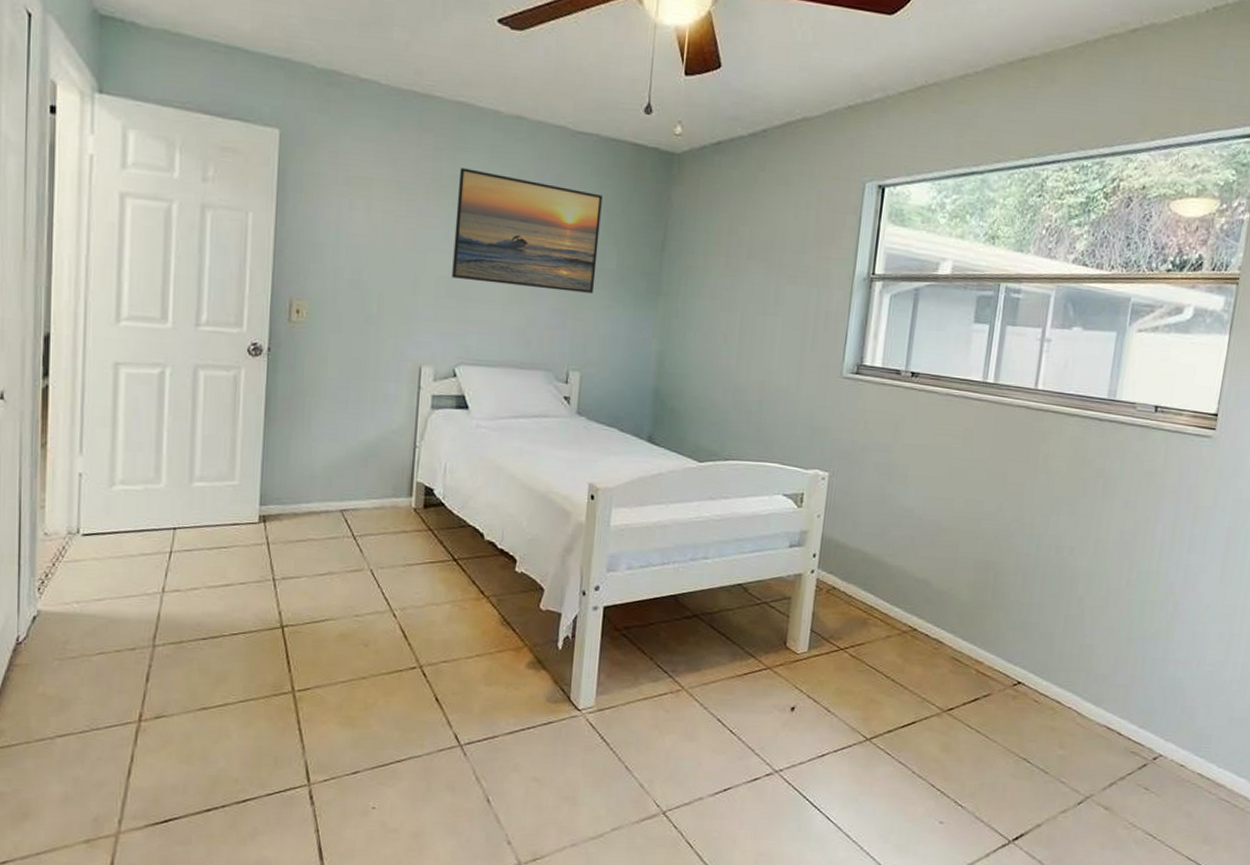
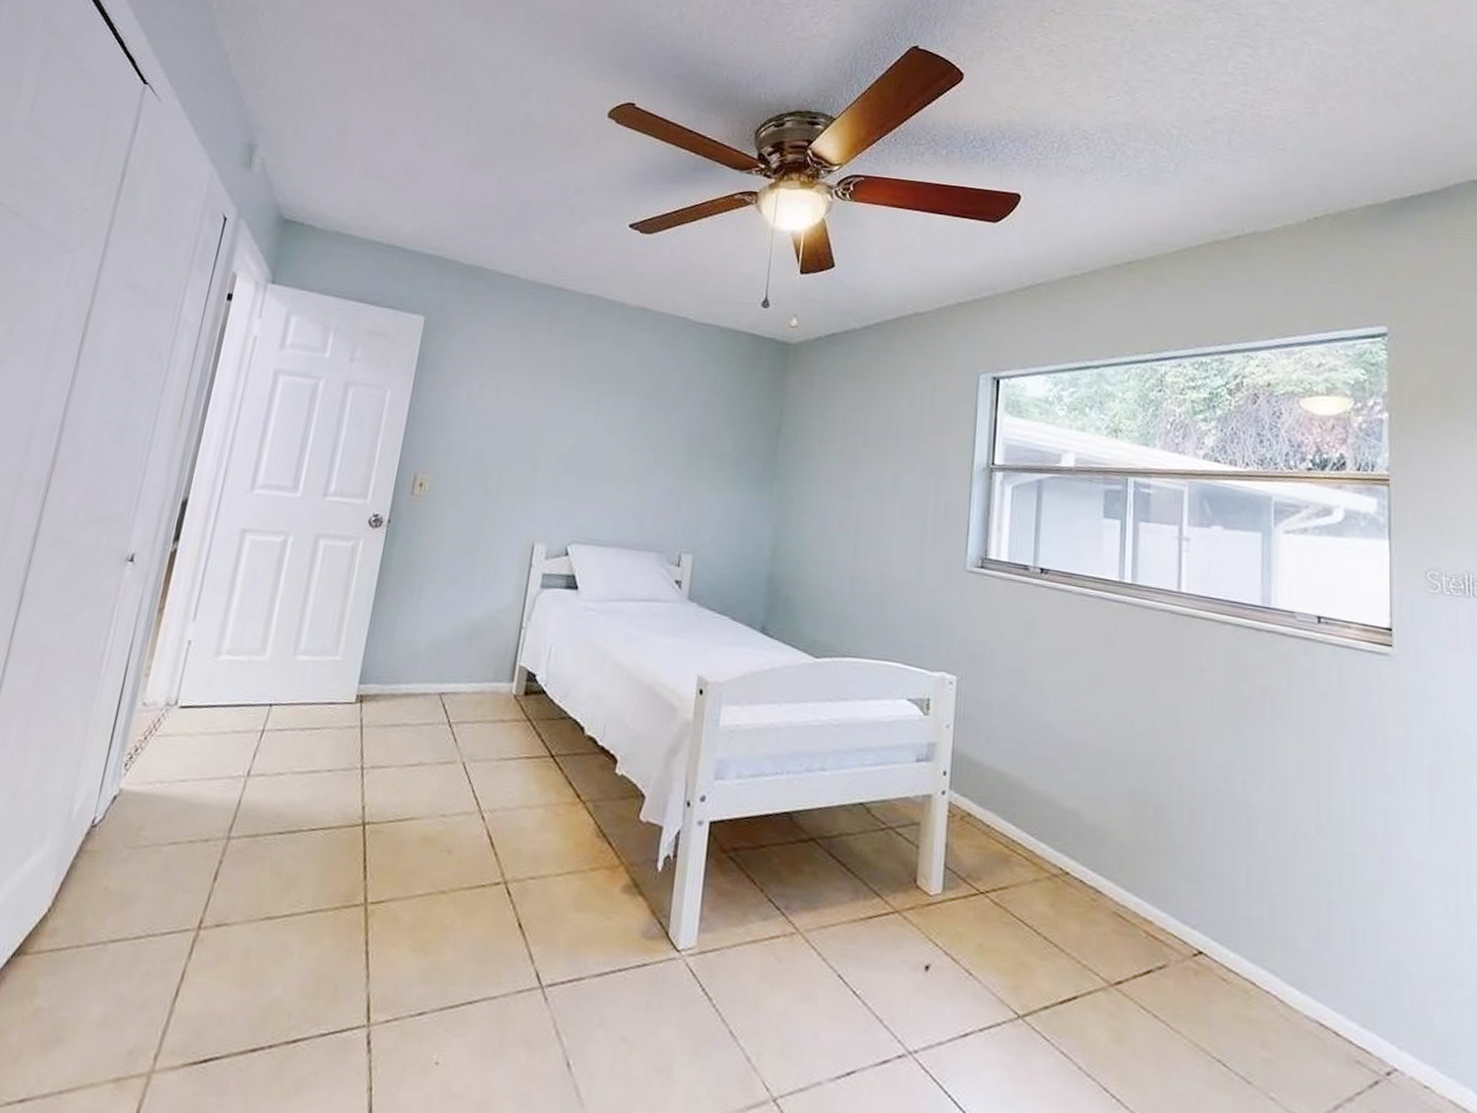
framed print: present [452,168,602,293] -> none [571,353,720,476]

